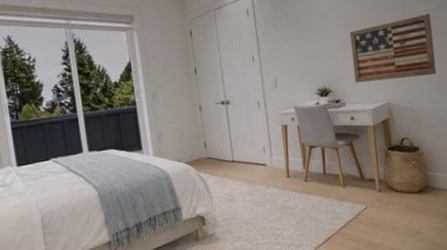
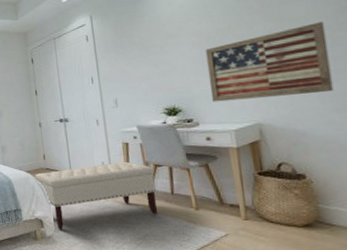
bench: none [195,144,313,226] -> present [34,161,158,230]

